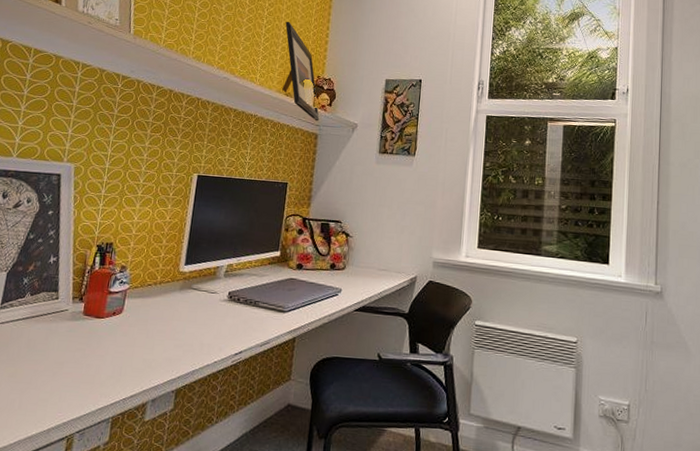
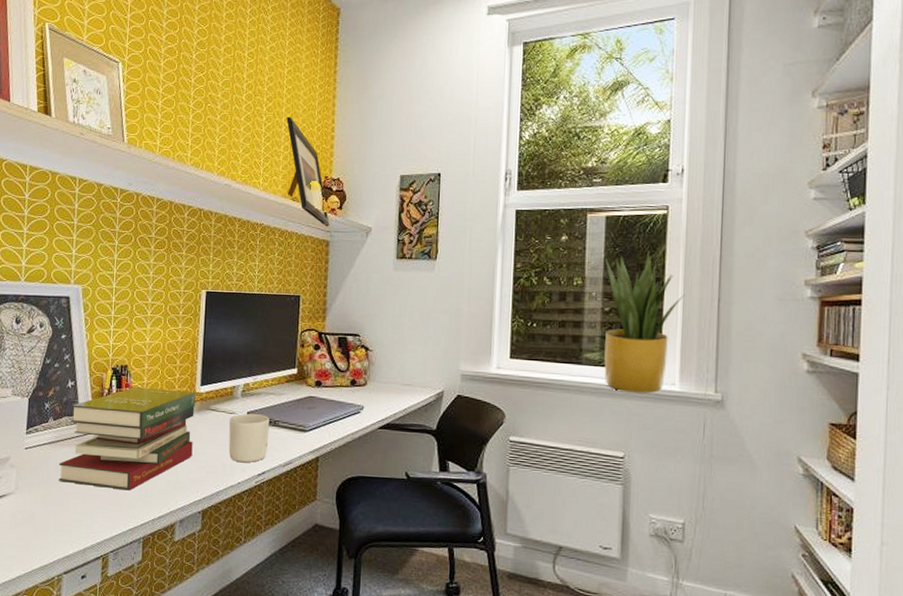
books: none [28,264,179,369] -> present [58,386,195,491]
mug: none [207,293,251,342] -> present [228,413,270,463]
planter: none [560,156,630,284] -> present [604,250,686,394]

